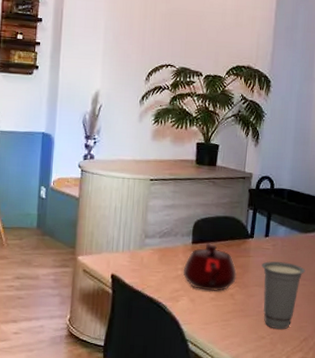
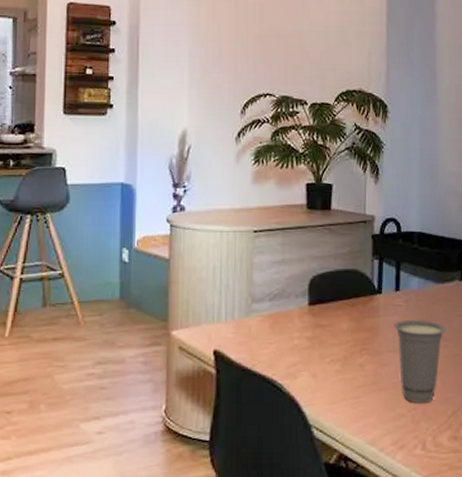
teapot: present [183,243,237,292] -> none [300,303,365,363]

